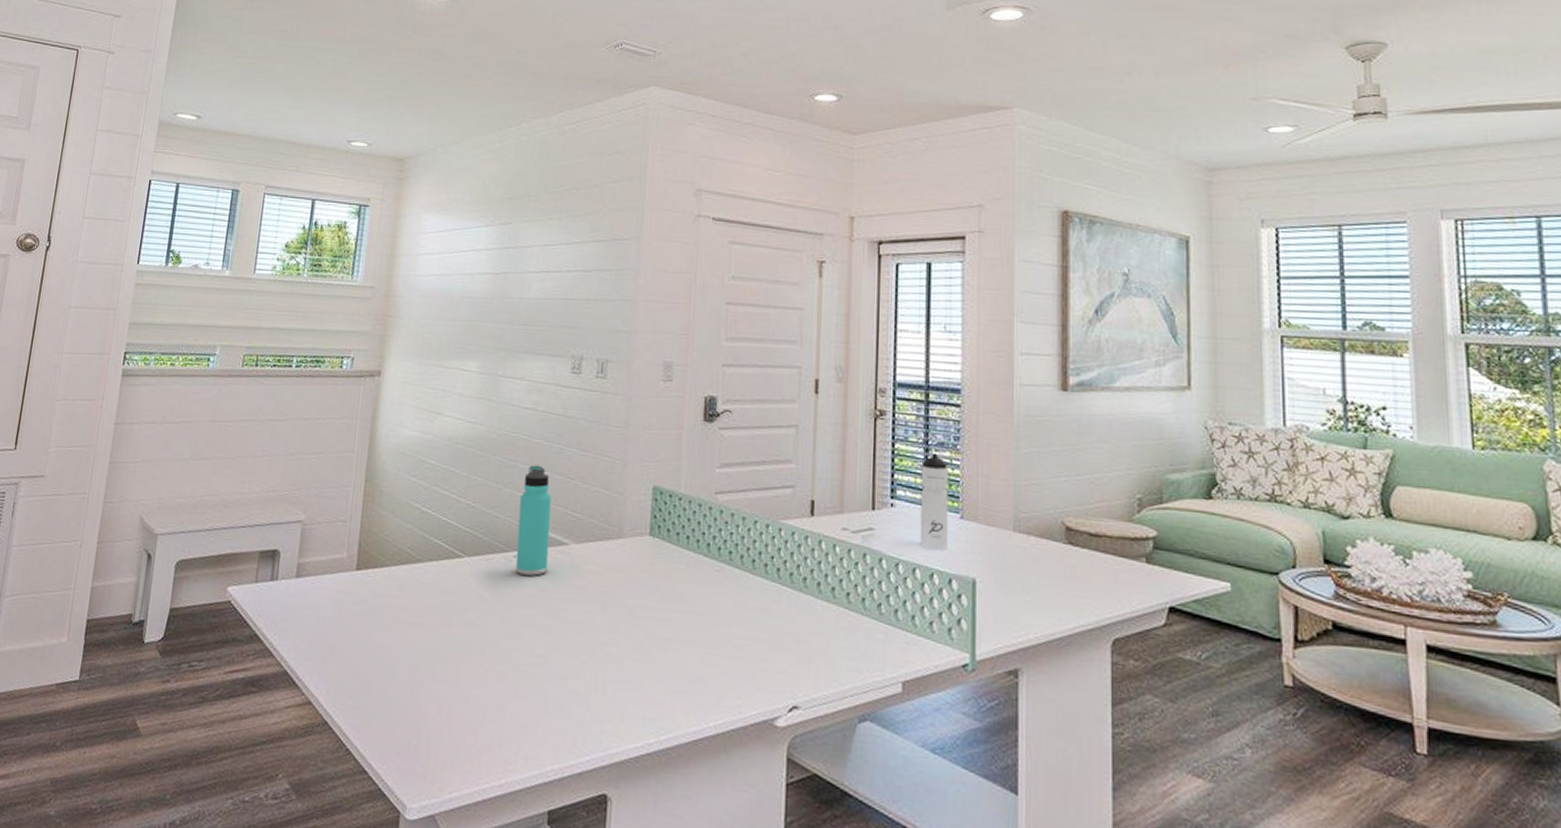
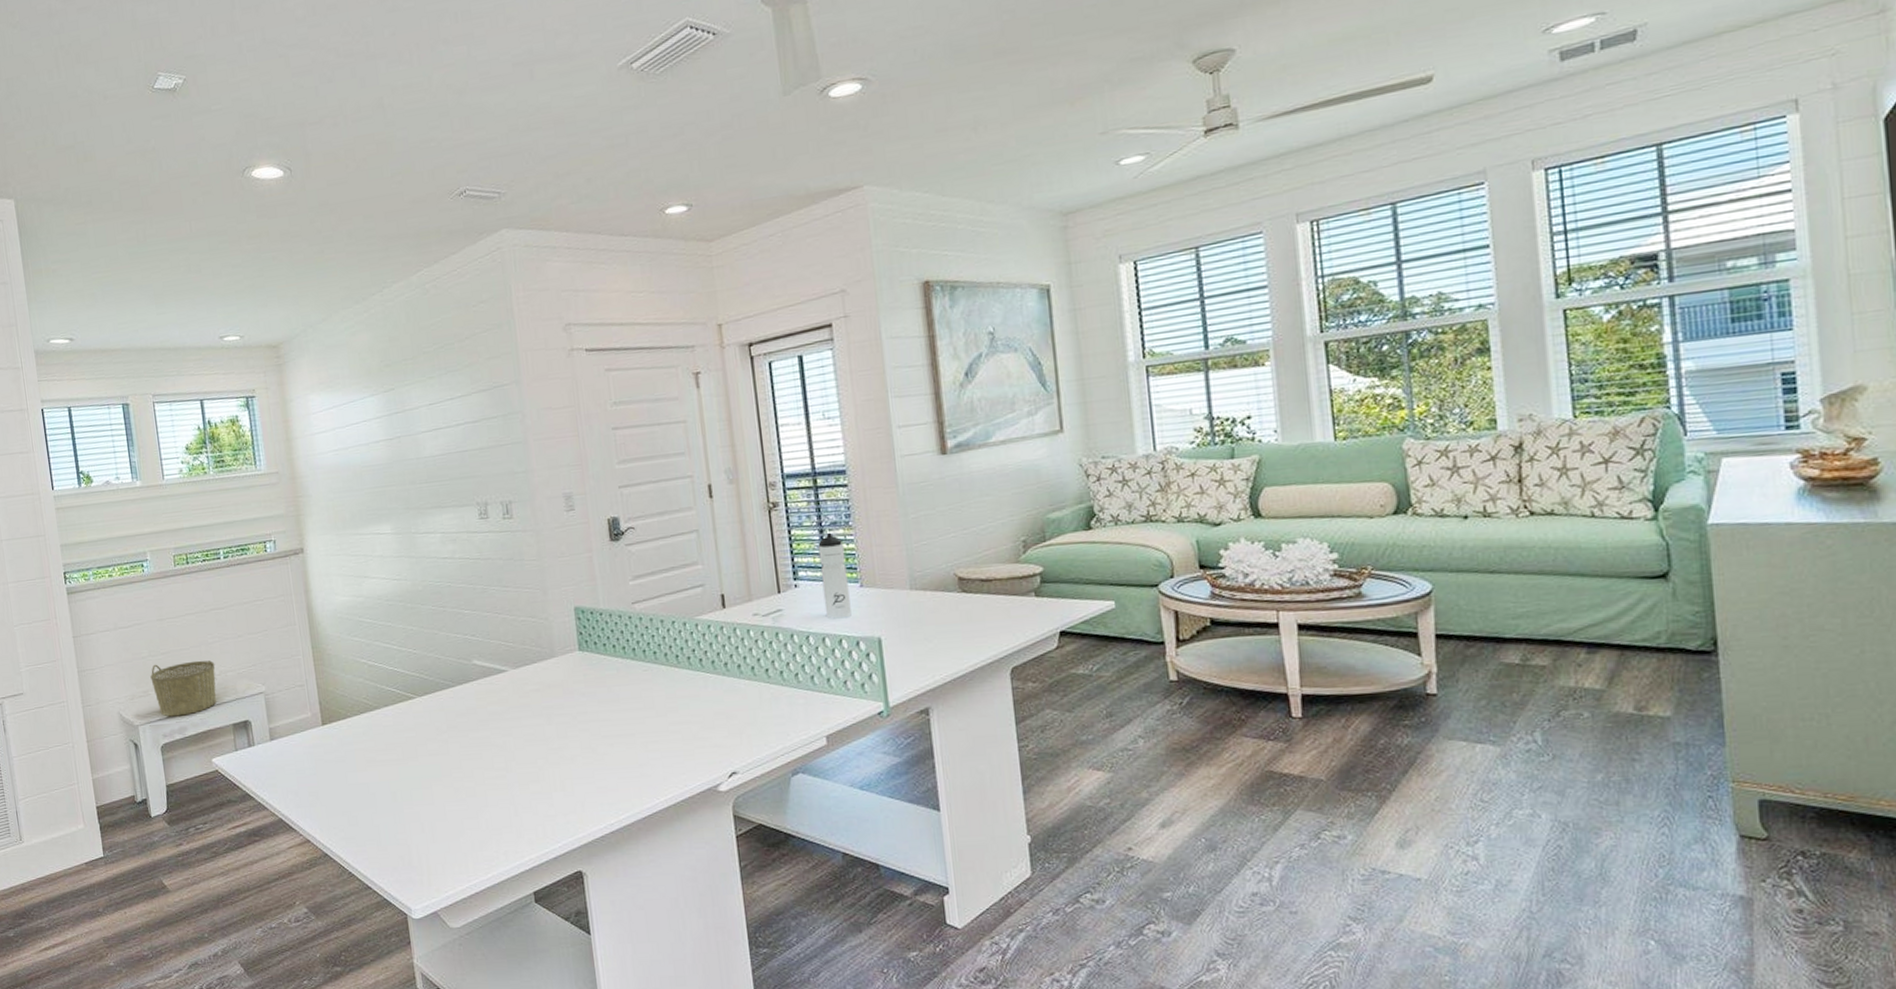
basket: none [184,469,258,533] -> present [150,660,217,717]
thermos bottle: present [515,465,552,576] -> none [455,607,493,704]

